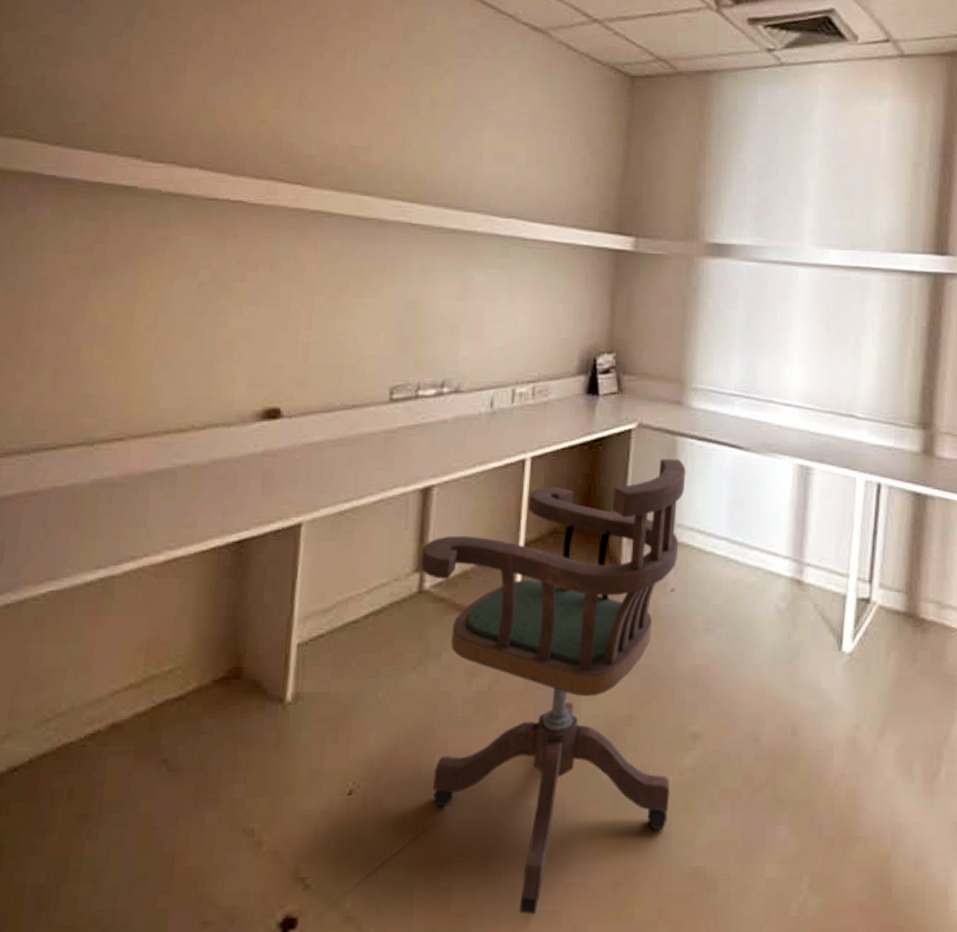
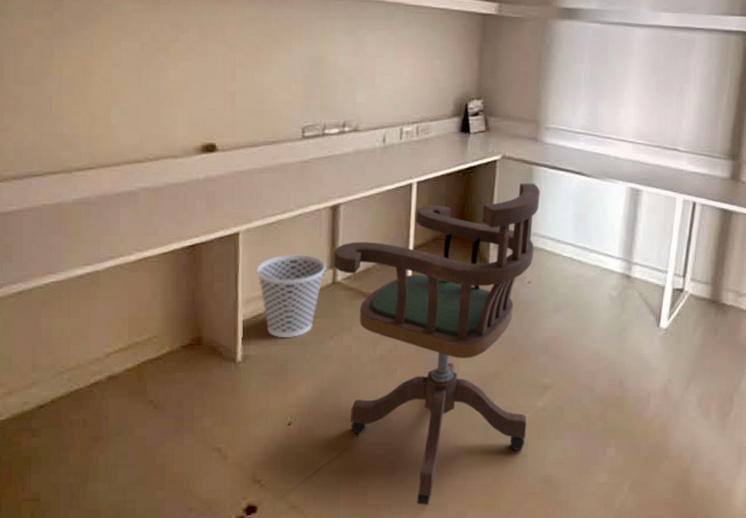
wastebasket: none [320,553,412,668] -> present [256,254,327,337]

